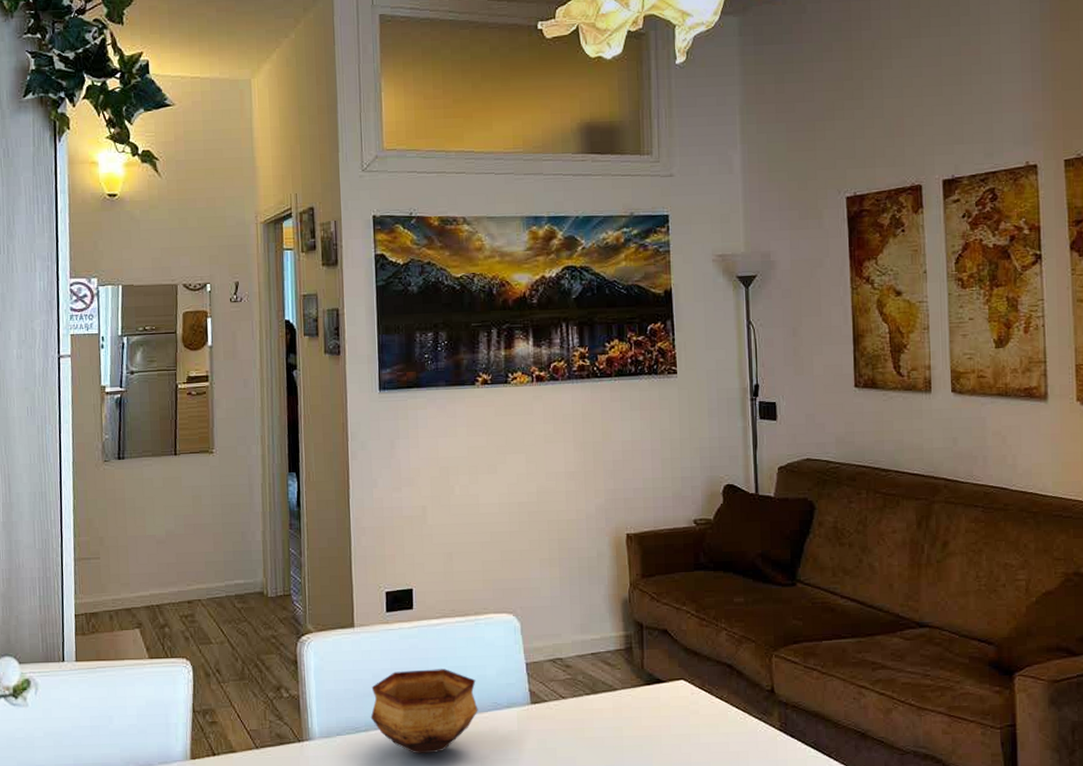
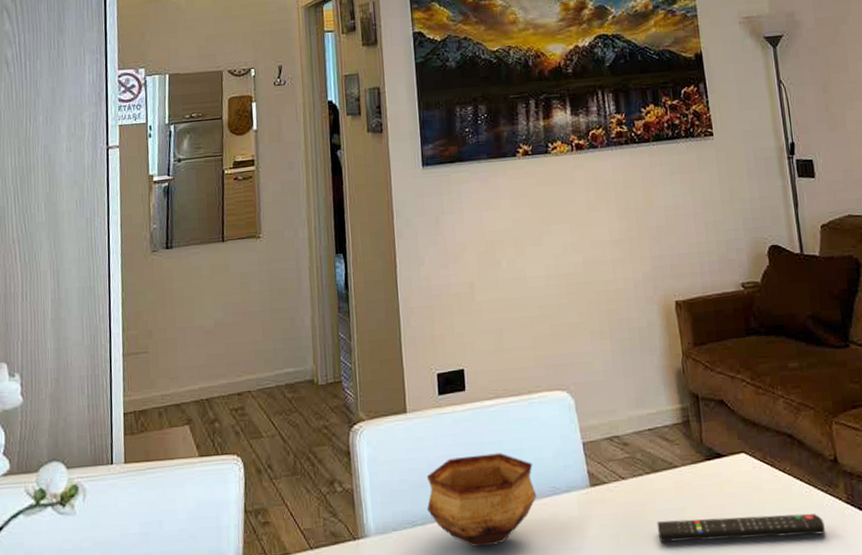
remote control: none [593,738,756,758] -> present [656,513,825,543]

